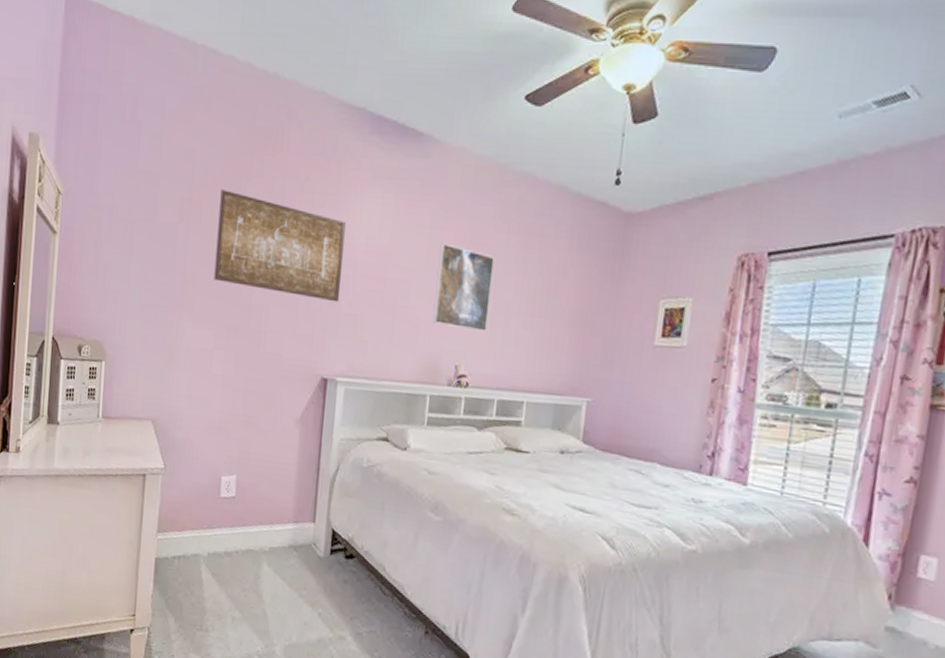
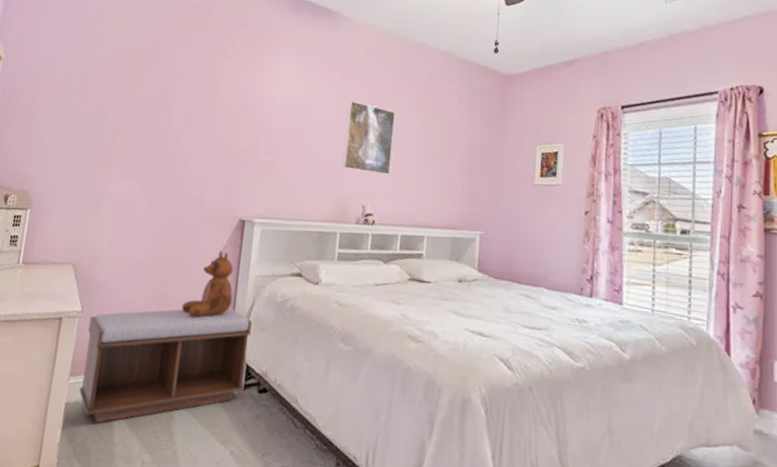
bench: none [168,470,337,579] -> present [79,308,252,424]
wall art: present [214,190,346,302] -> none [142,56,265,152]
teddy bear: none [264,411,317,480] -> present [182,251,234,318]

